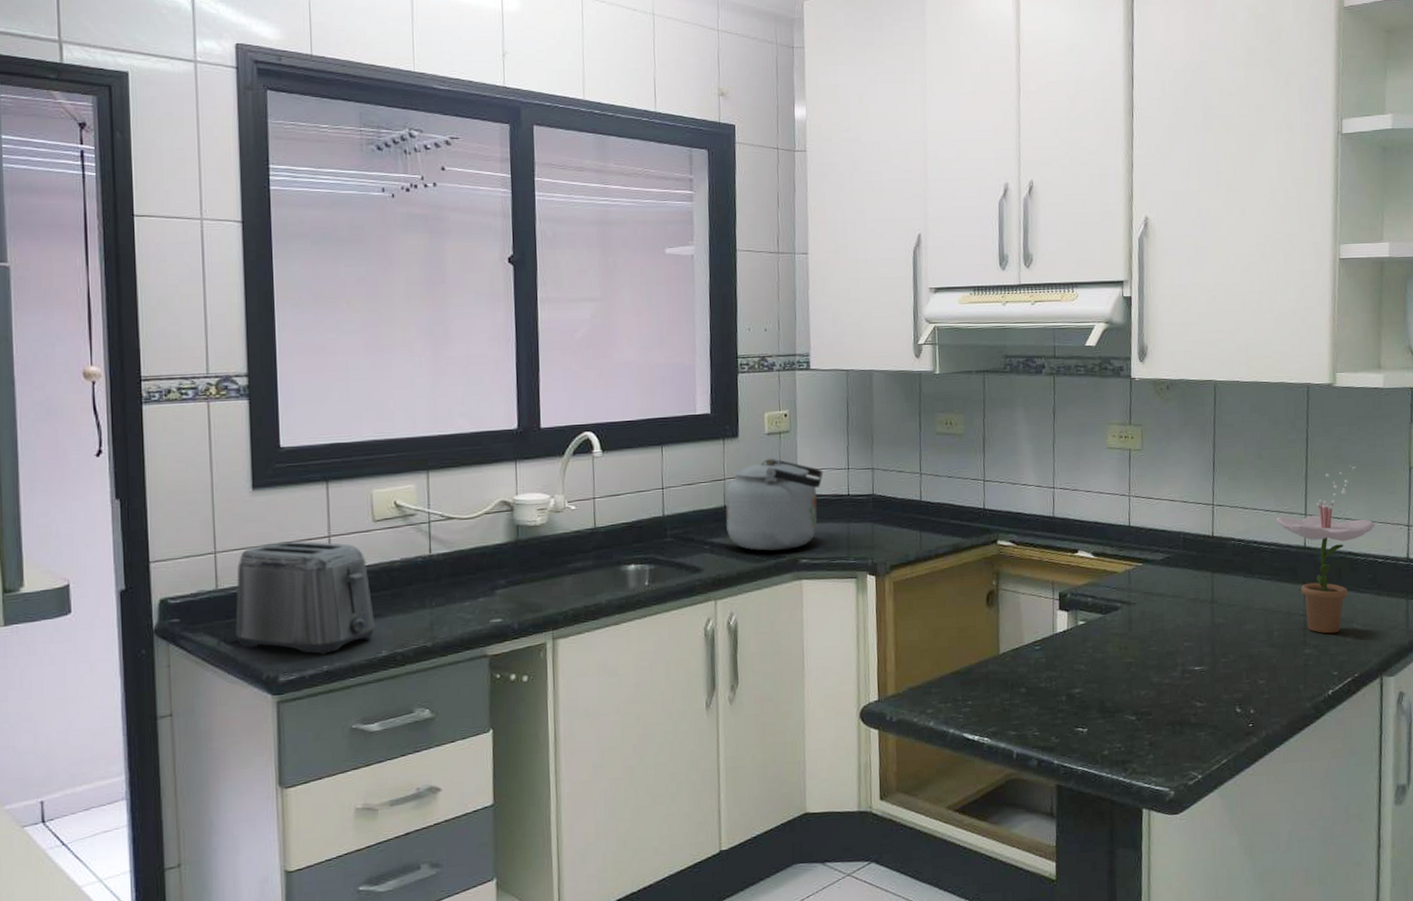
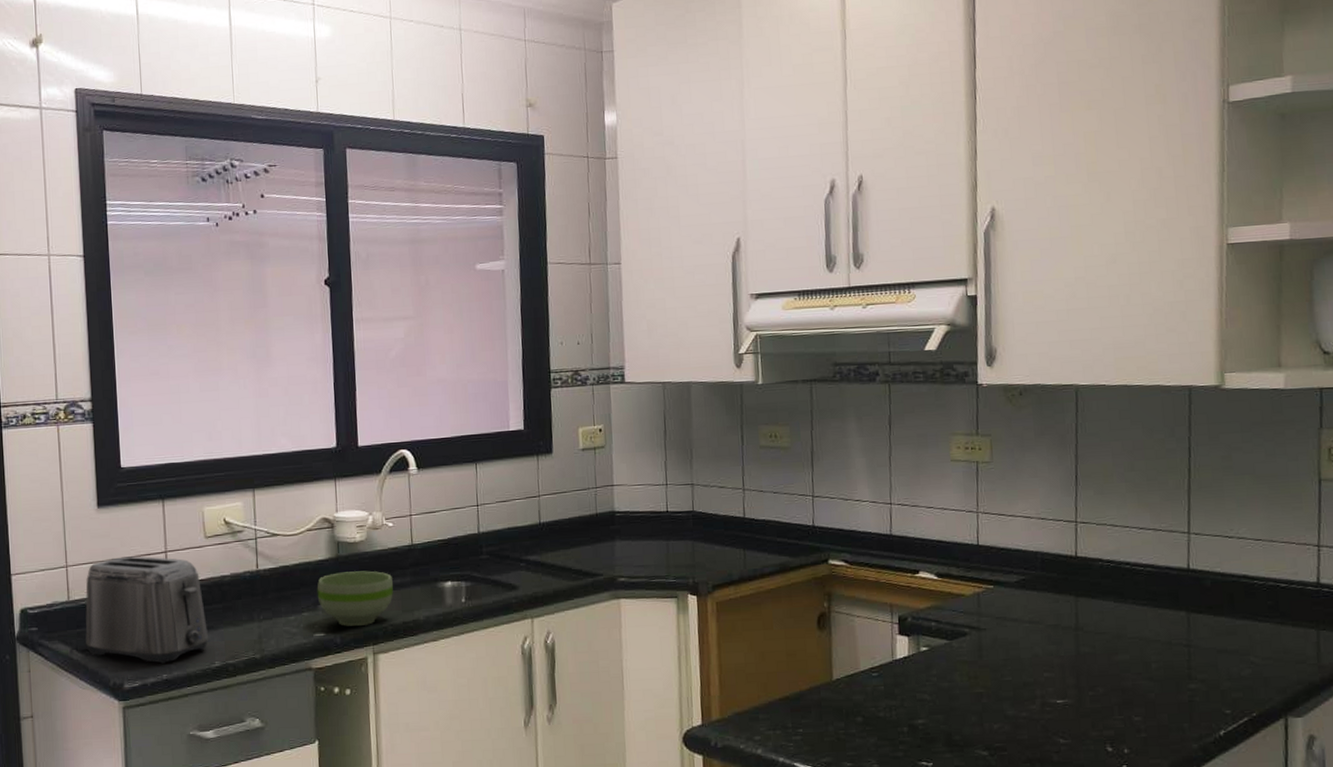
bowl: none [494,554,575,612] -> present [316,571,394,626]
kettle: present [726,458,824,551] -> none [541,474,641,569]
flower: present [1276,465,1375,634] -> none [1153,476,1276,667]

